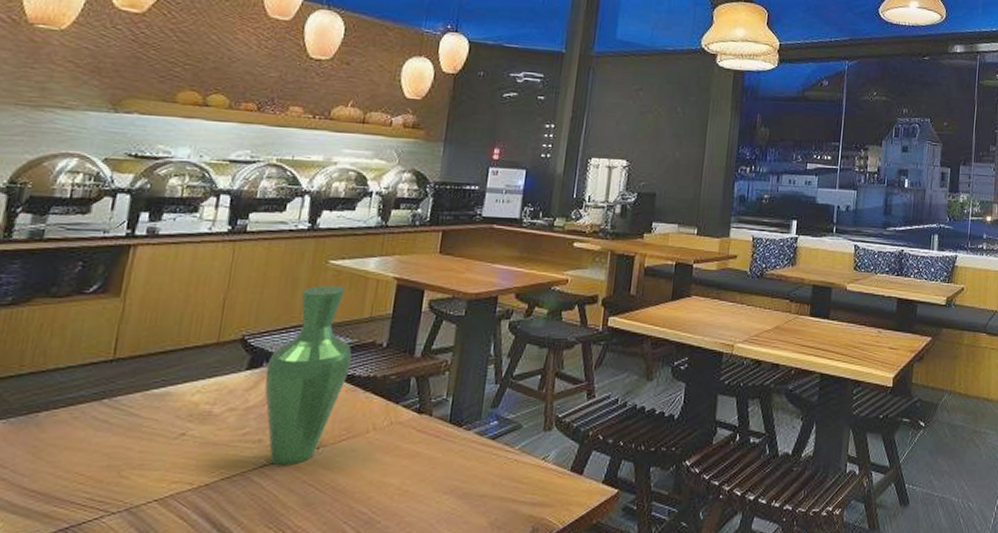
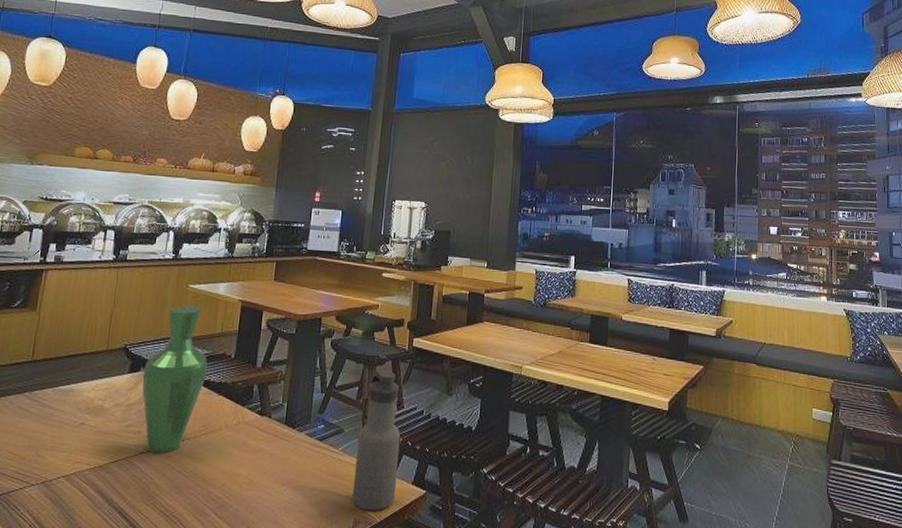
water bottle: none [530,352,591,517] -> present [352,368,401,512]

